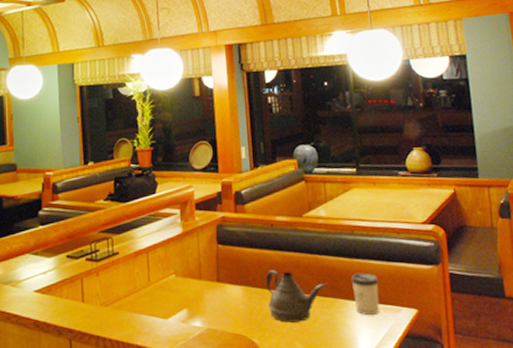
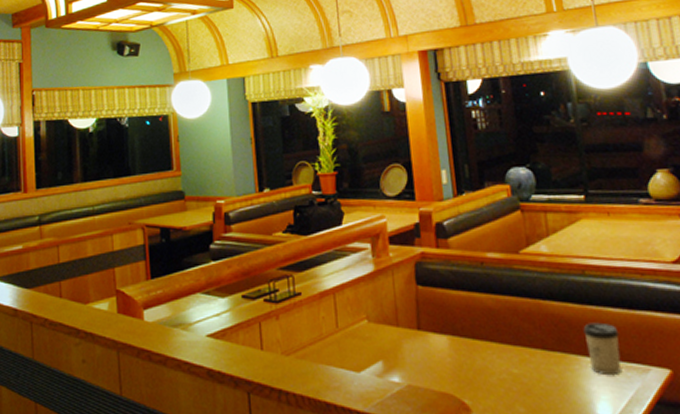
teapot: present [265,270,328,323] -> none [476,317,554,381]

